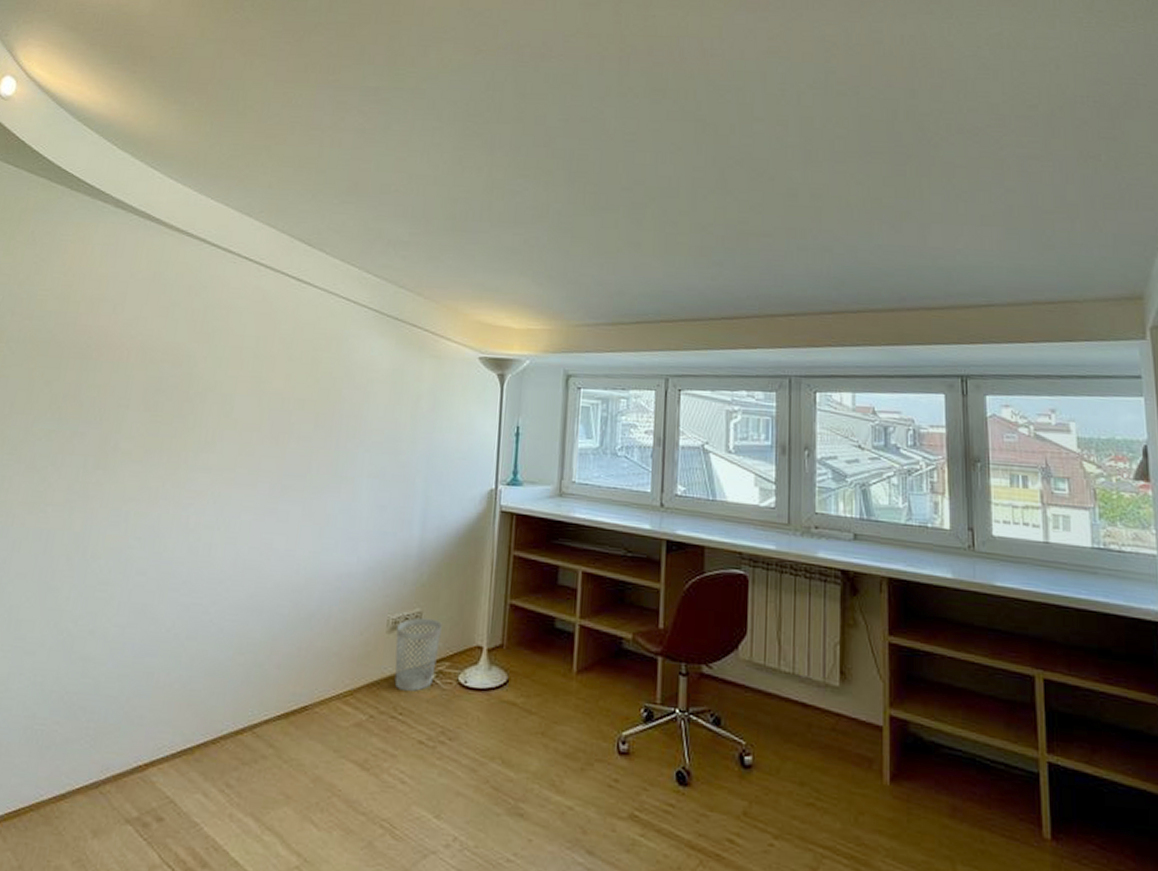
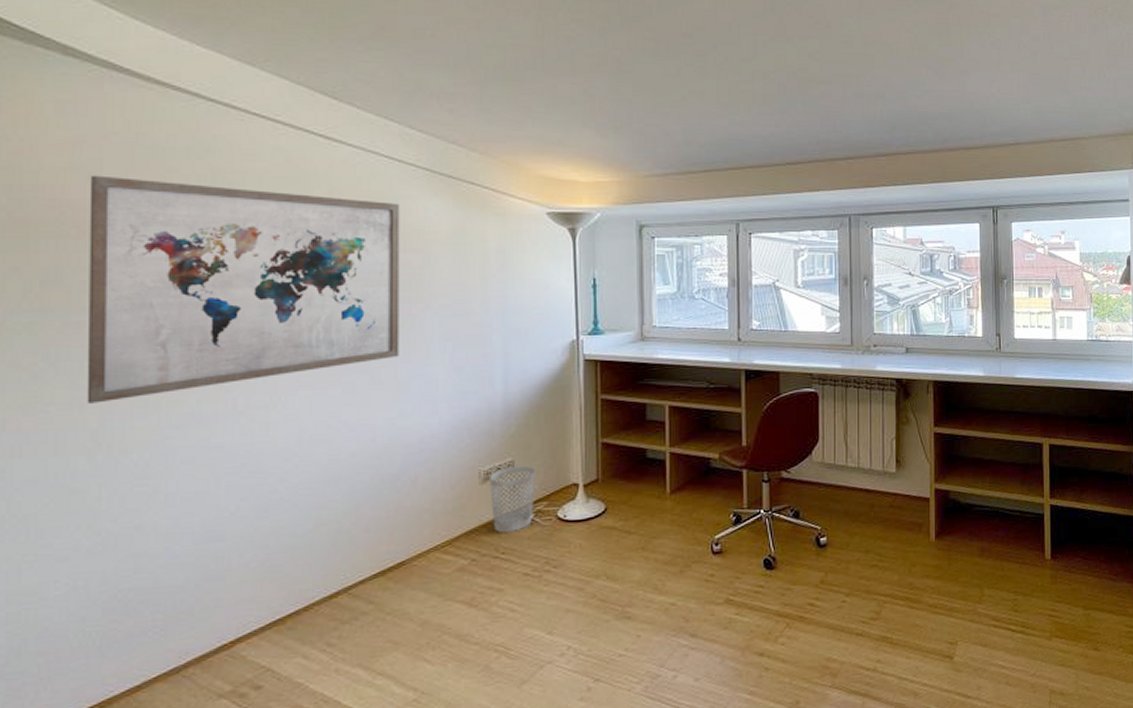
wall art: none [75,306,350,509] -> present [87,175,400,404]

